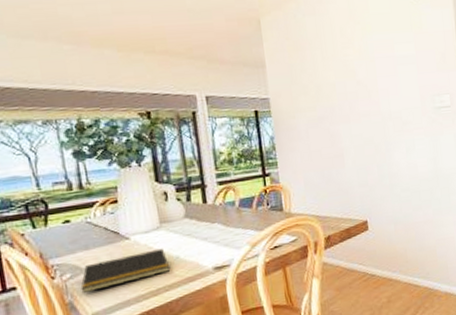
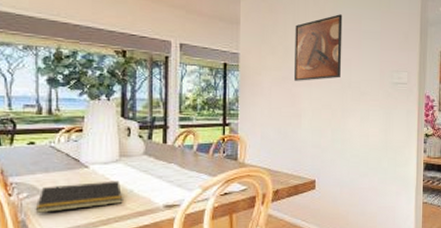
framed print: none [324,42,379,119] -> present [295,14,343,81]

